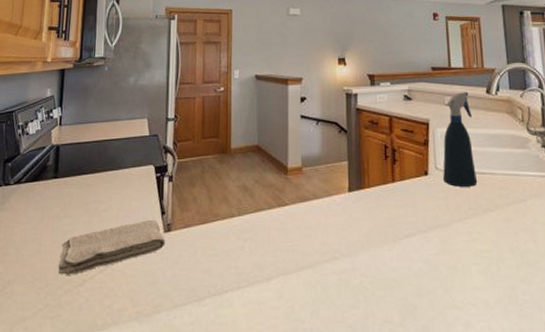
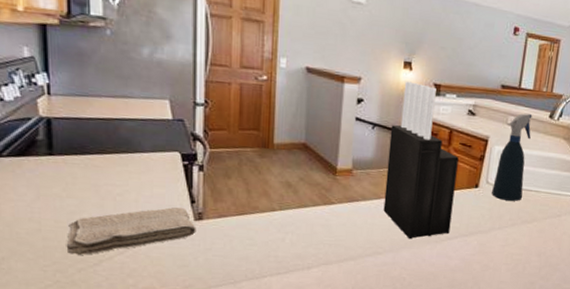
knife block: none [333,75,407,240] -> present [383,81,459,239]

